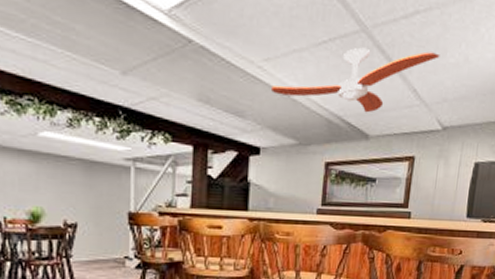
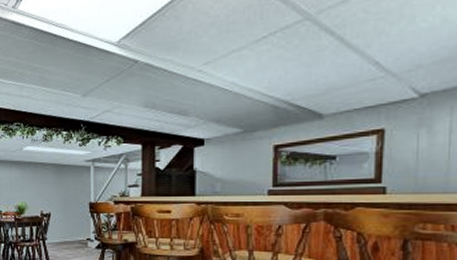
ceiling fan: present [272,47,440,113] -> none [213,21,407,94]

